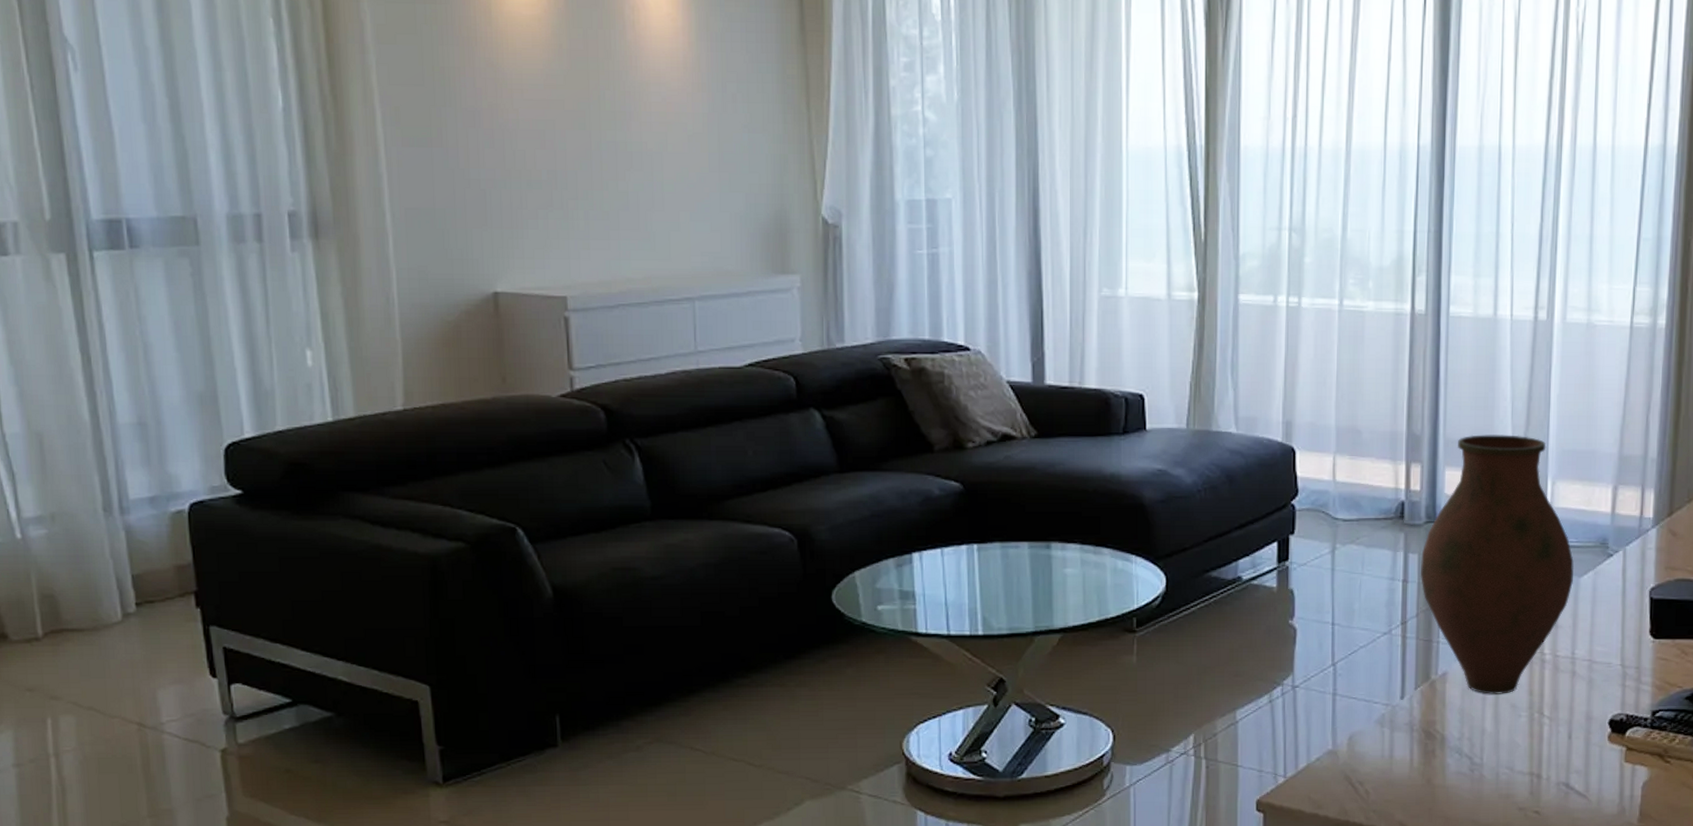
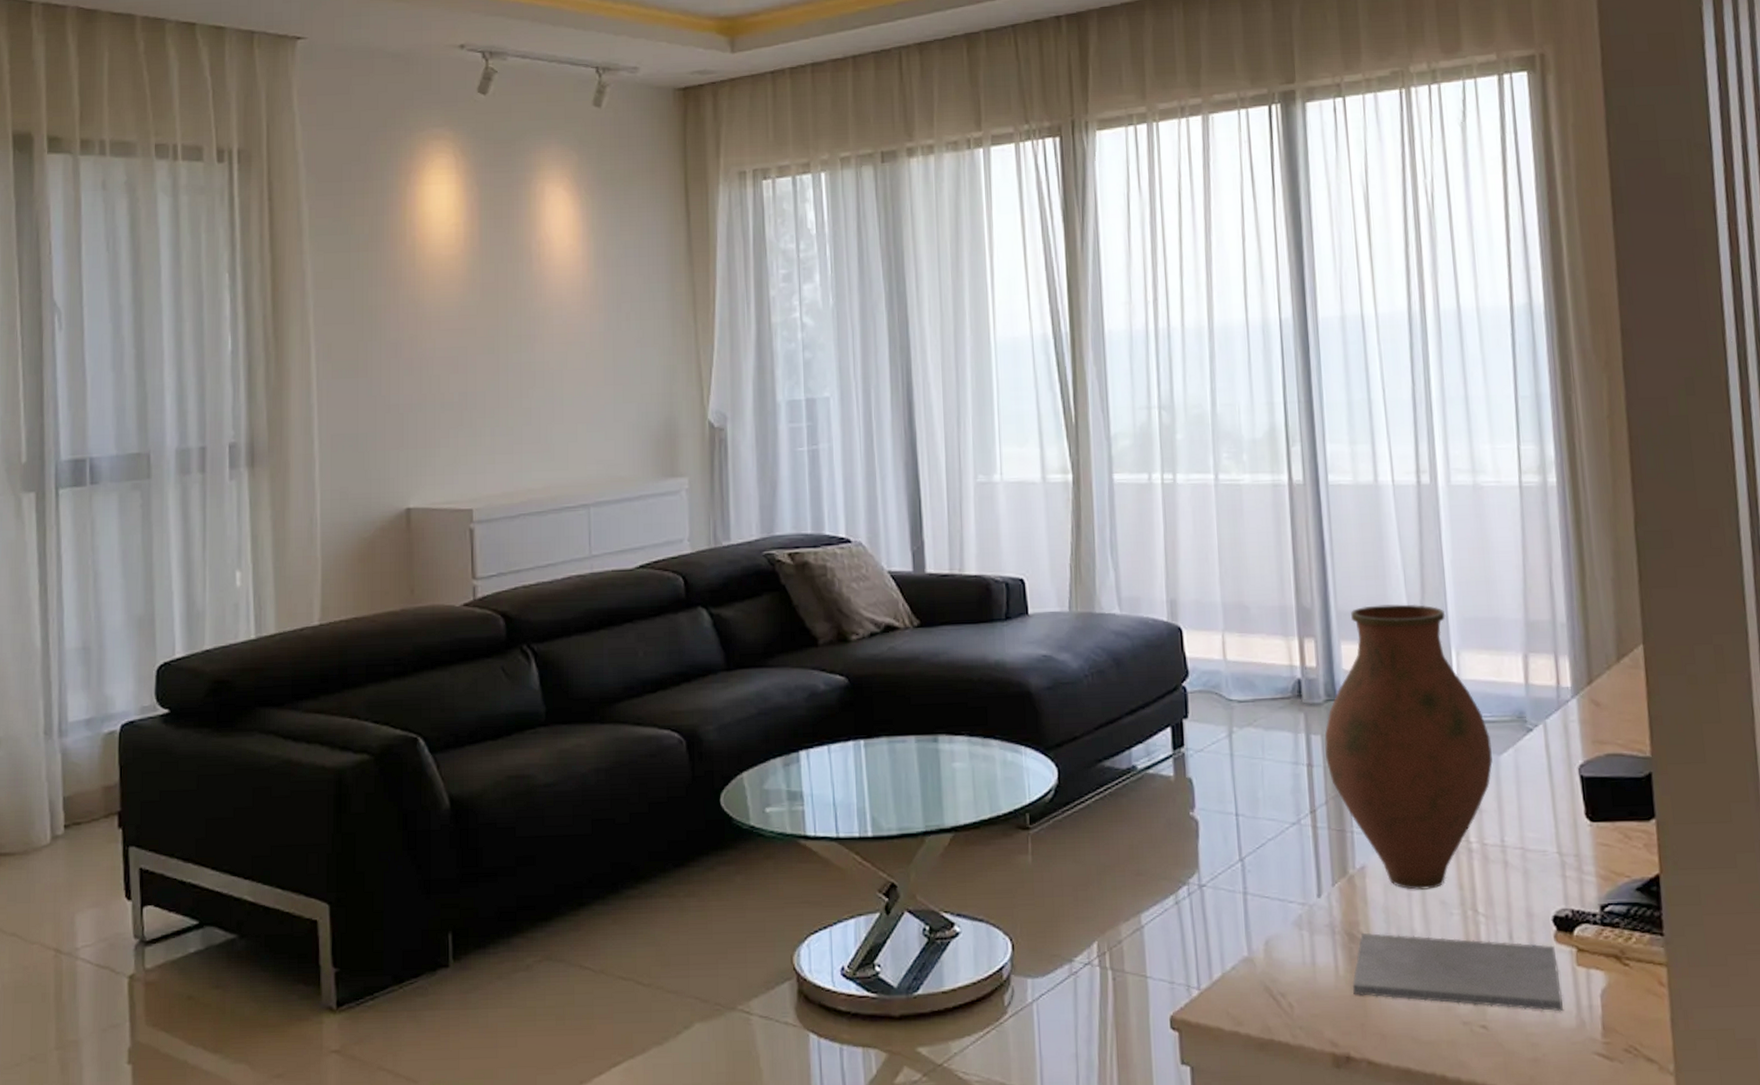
notepad: none [1425,731,1609,801] -> present [1352,933,1564,1012]

